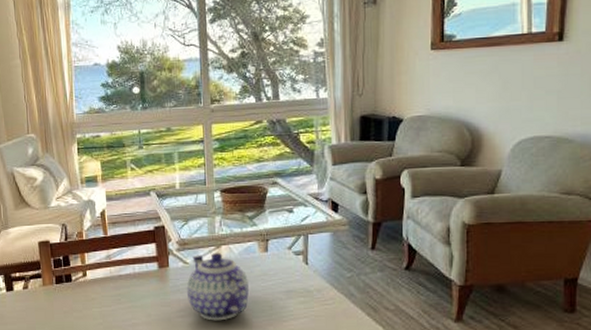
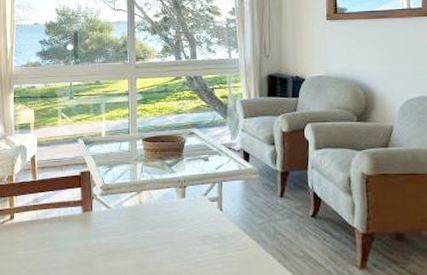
teapot: present [186,252,250,321] -> none [108,197,168,266]

